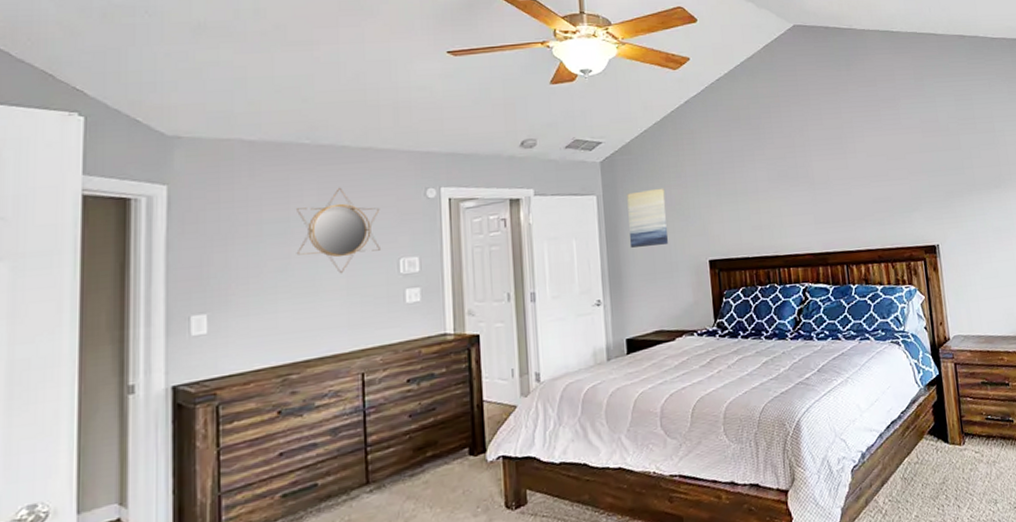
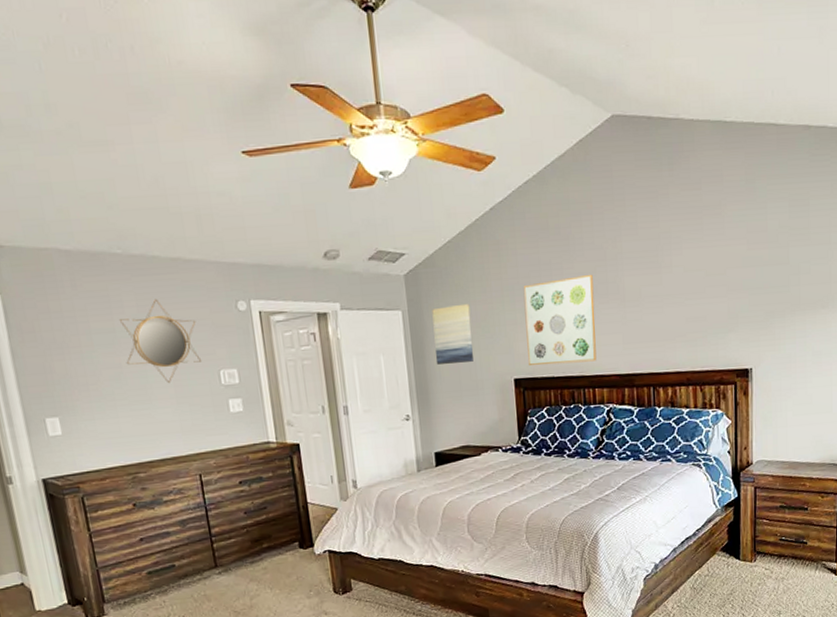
wall art: none [717,159,790,246] -> present [523,274,597,366]

